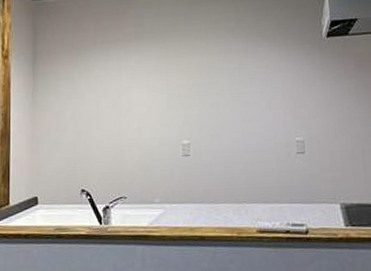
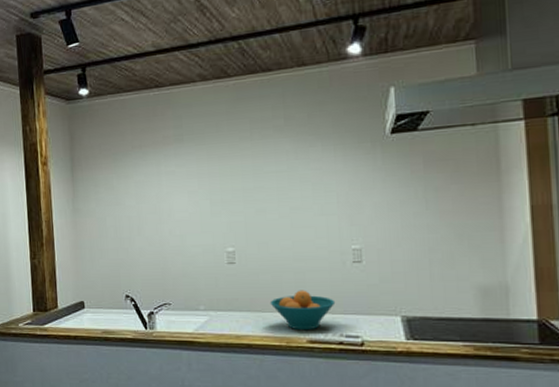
fruit bowl: none [222,180,282,221] -> present [270,290,336,331]

